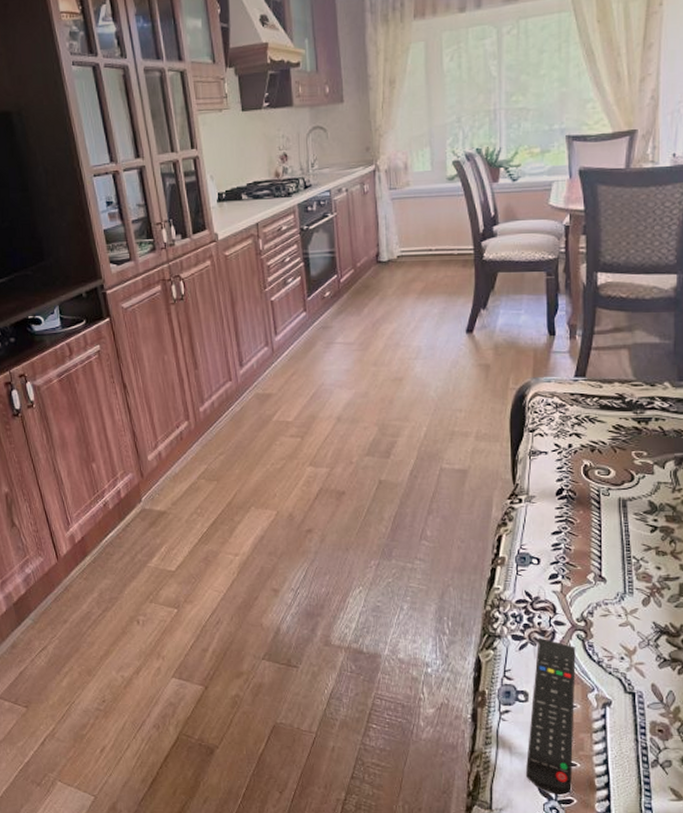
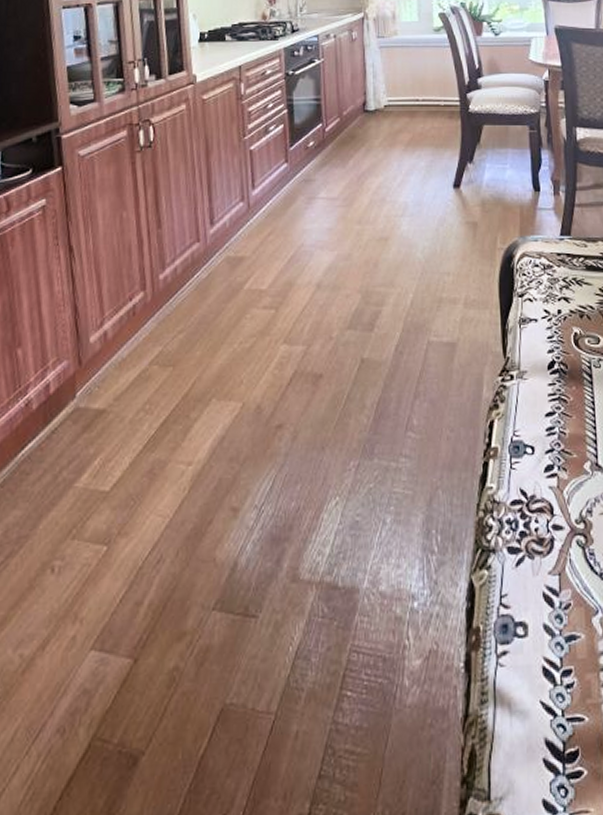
remote control: present [525,637,576,795] -> none [528,548,581,766]

